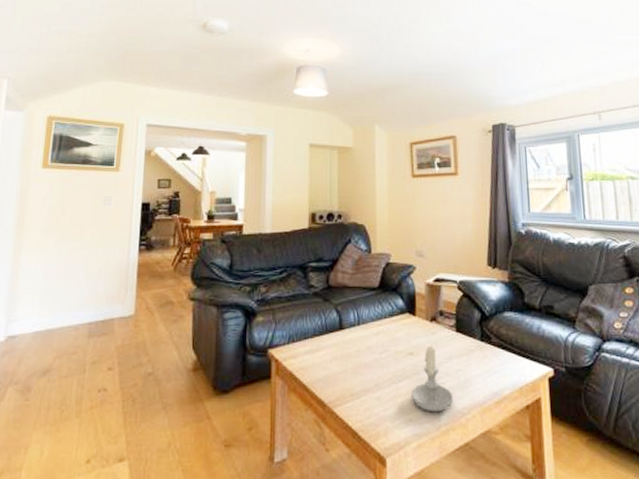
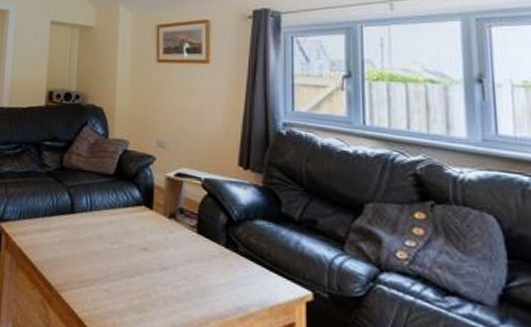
candle: present [411,344,454,412] -> none [143,242,191,317]

